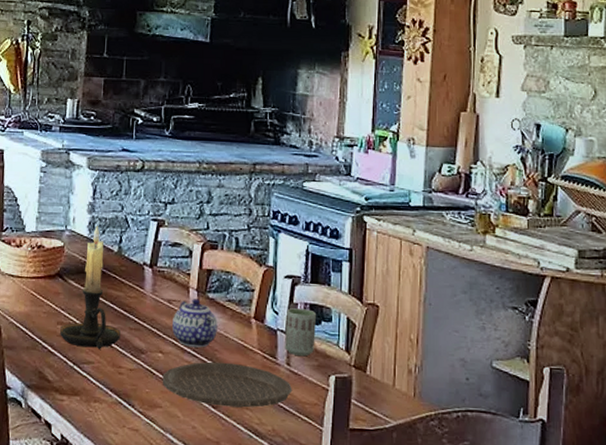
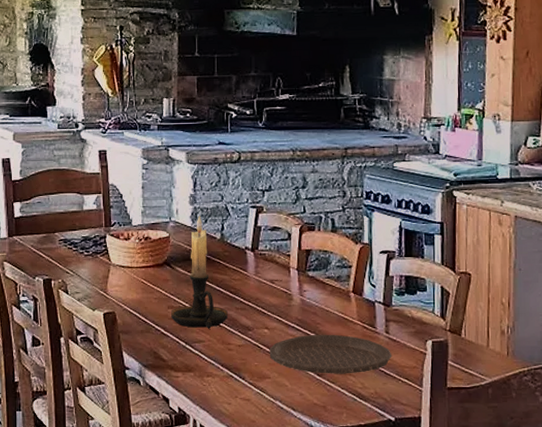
teapot: present [172,299,218,348] -> none [276,278,319,322]
cup: present [285,308,316,357] -> none [383,281,412,325]

